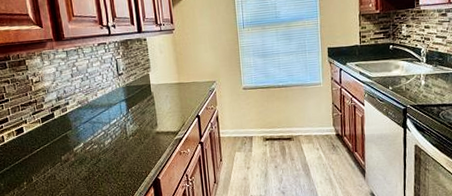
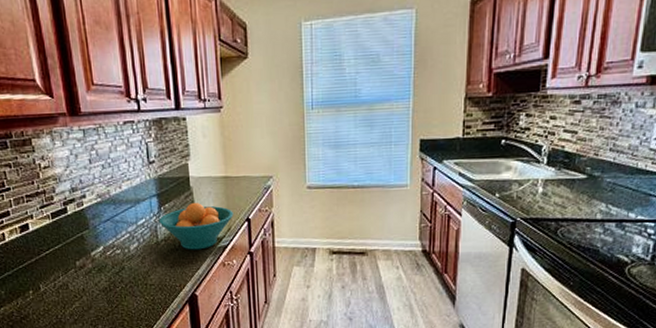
fruit bowl: none [127,104,187,143] -> present [158,202,234,250]

